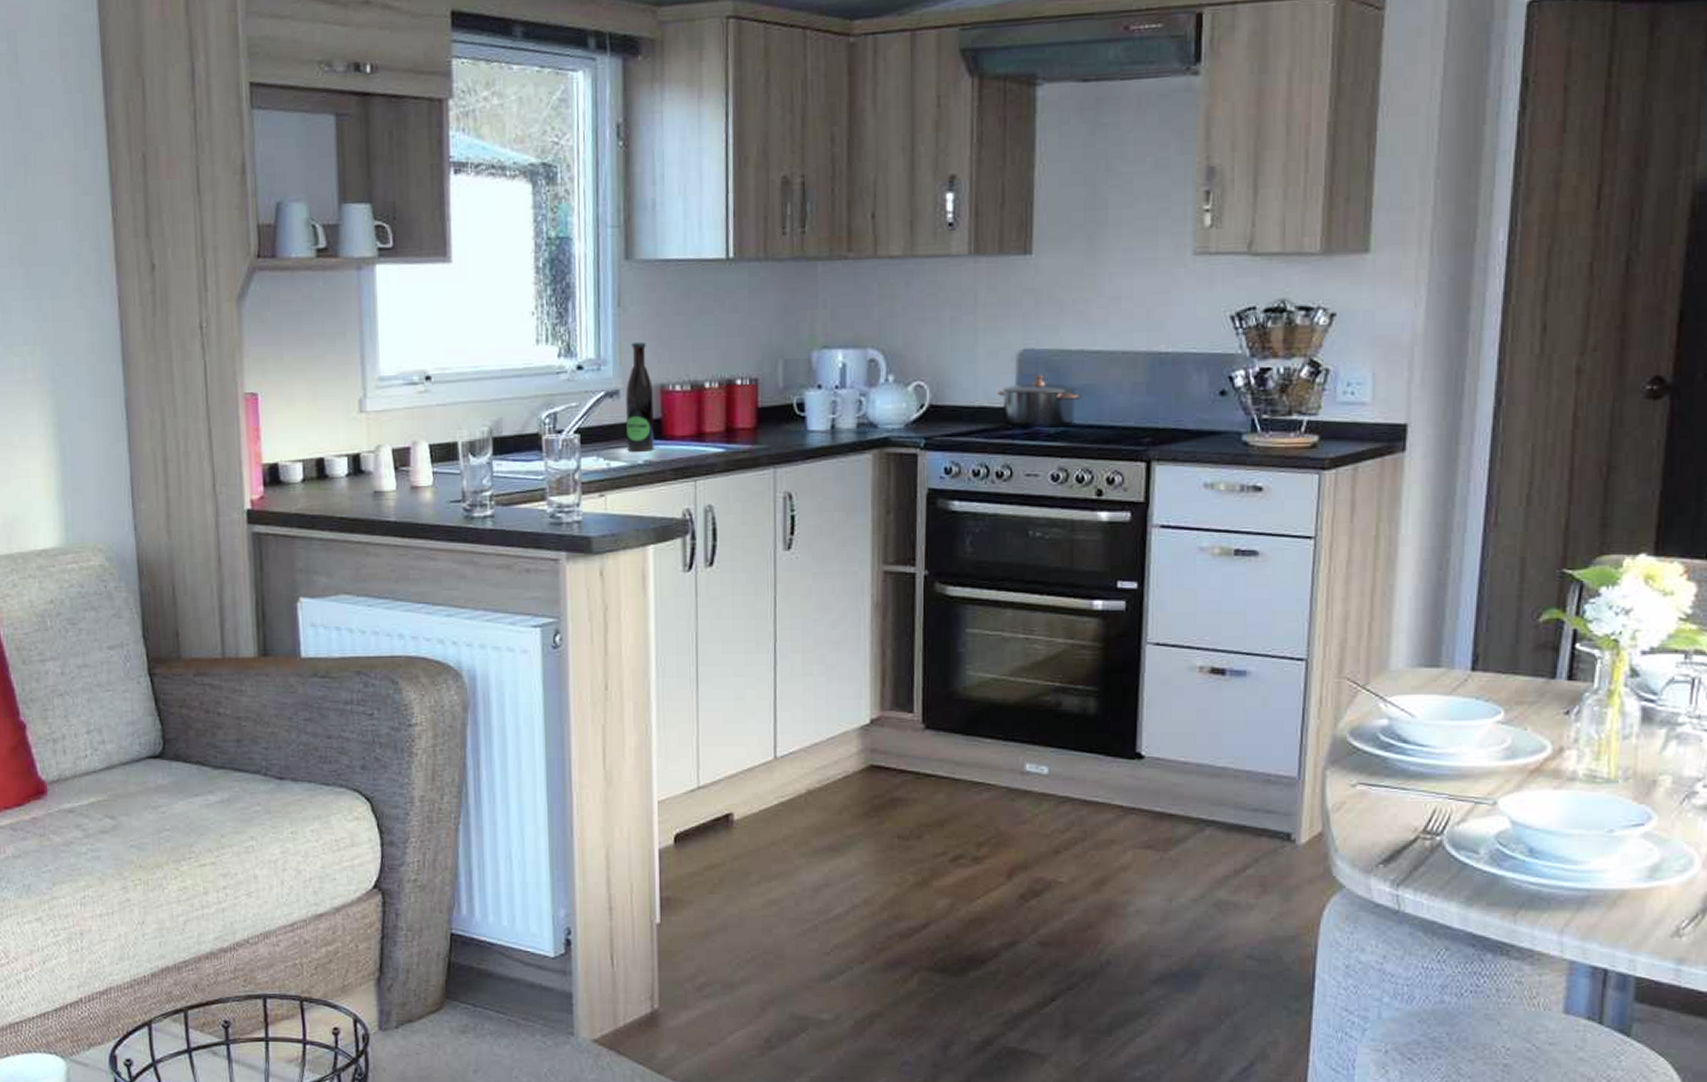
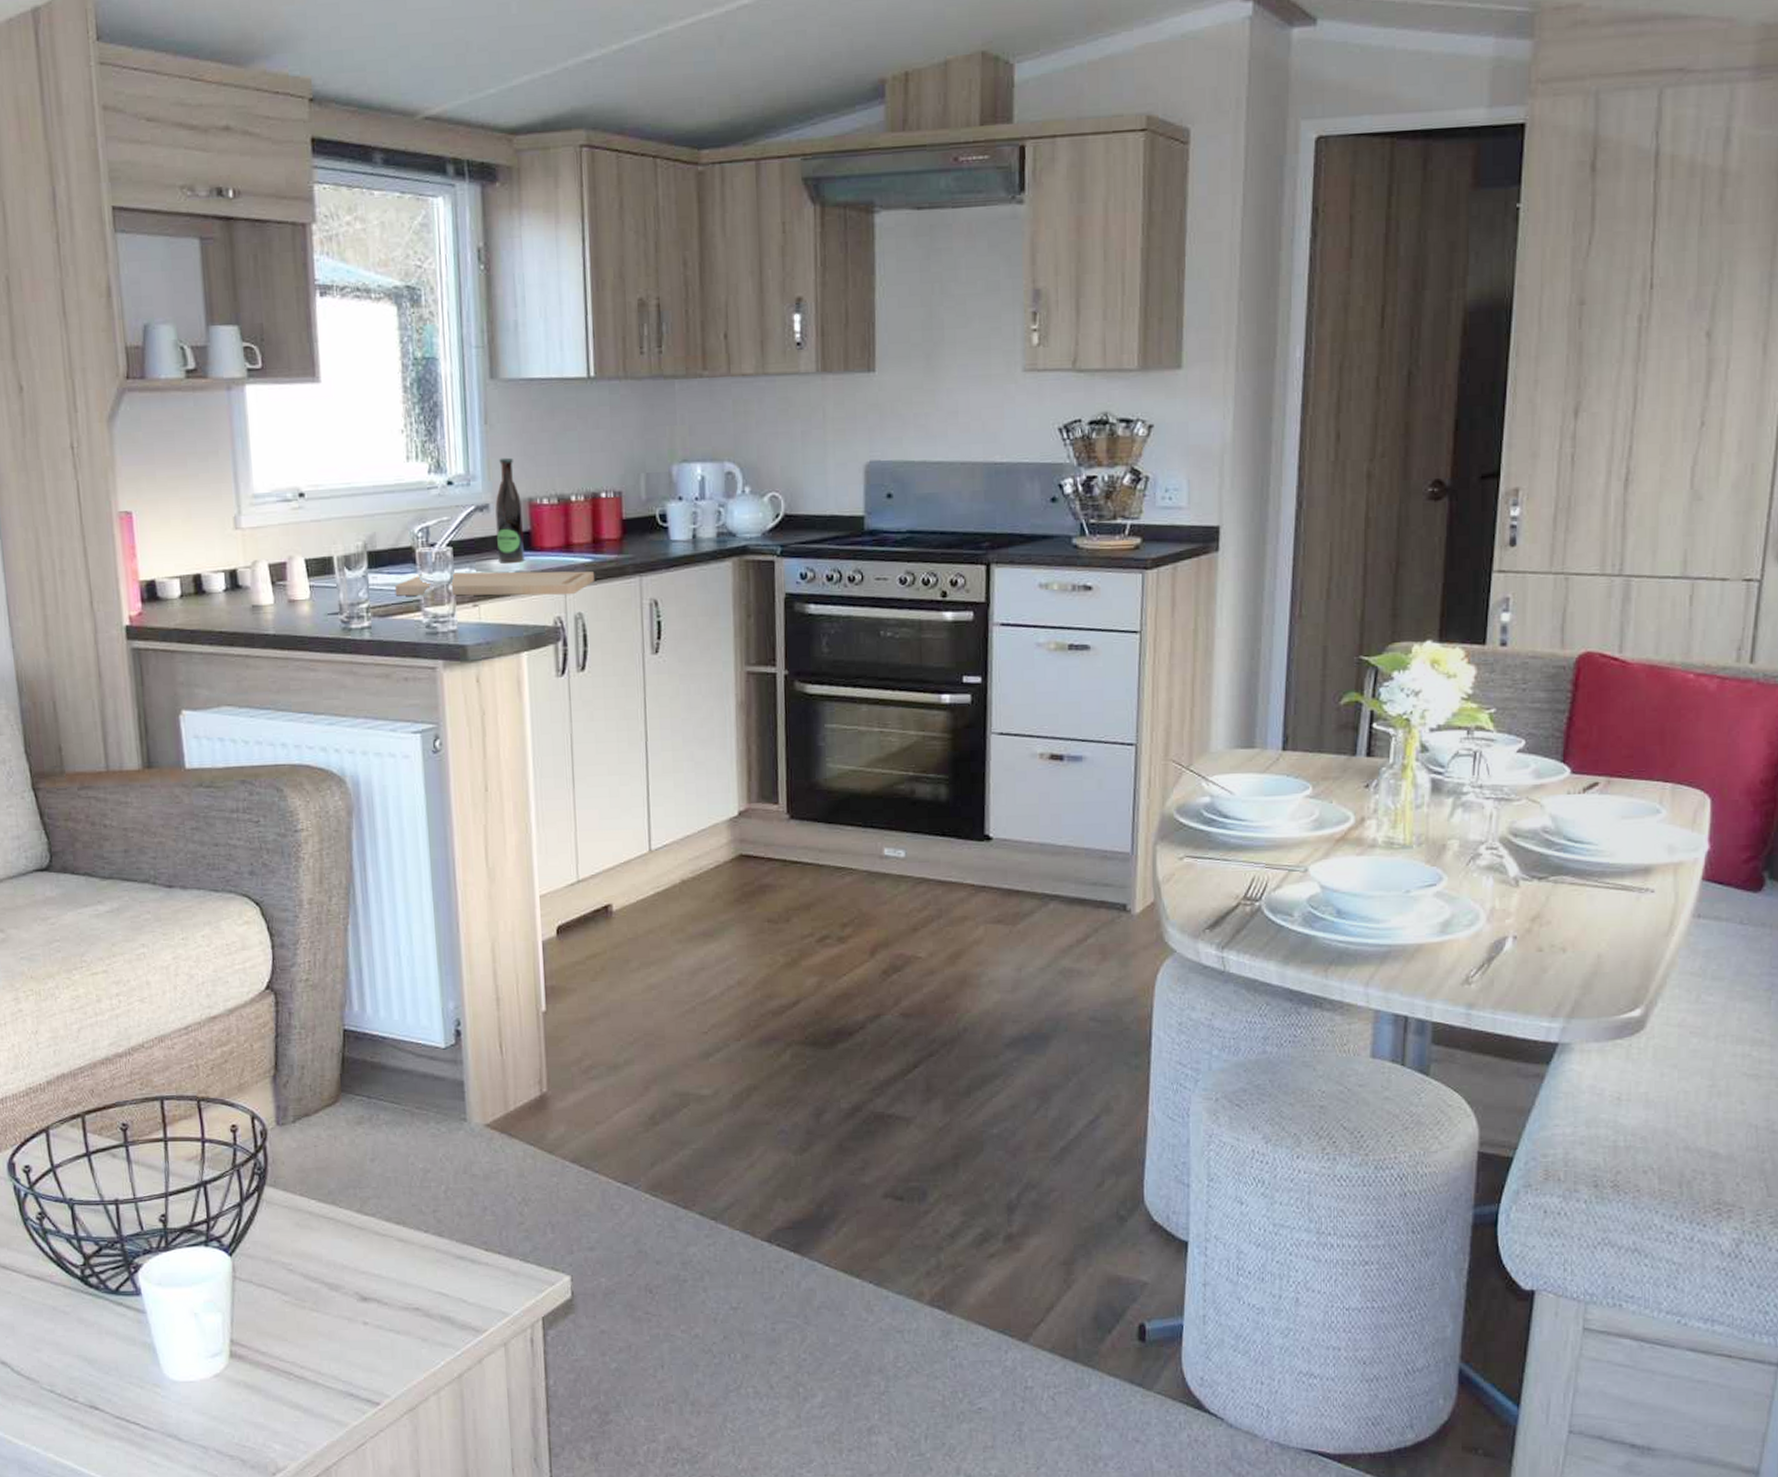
cutting board: none [519,460,726,487] -> present [394,571,594,596]
cooking pot: present [998,375,1082,428] -> none [847,485,925,535]

